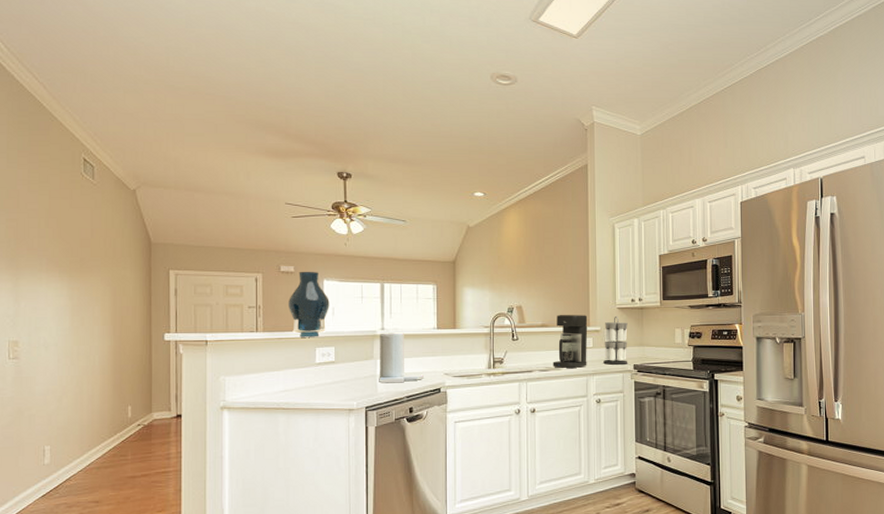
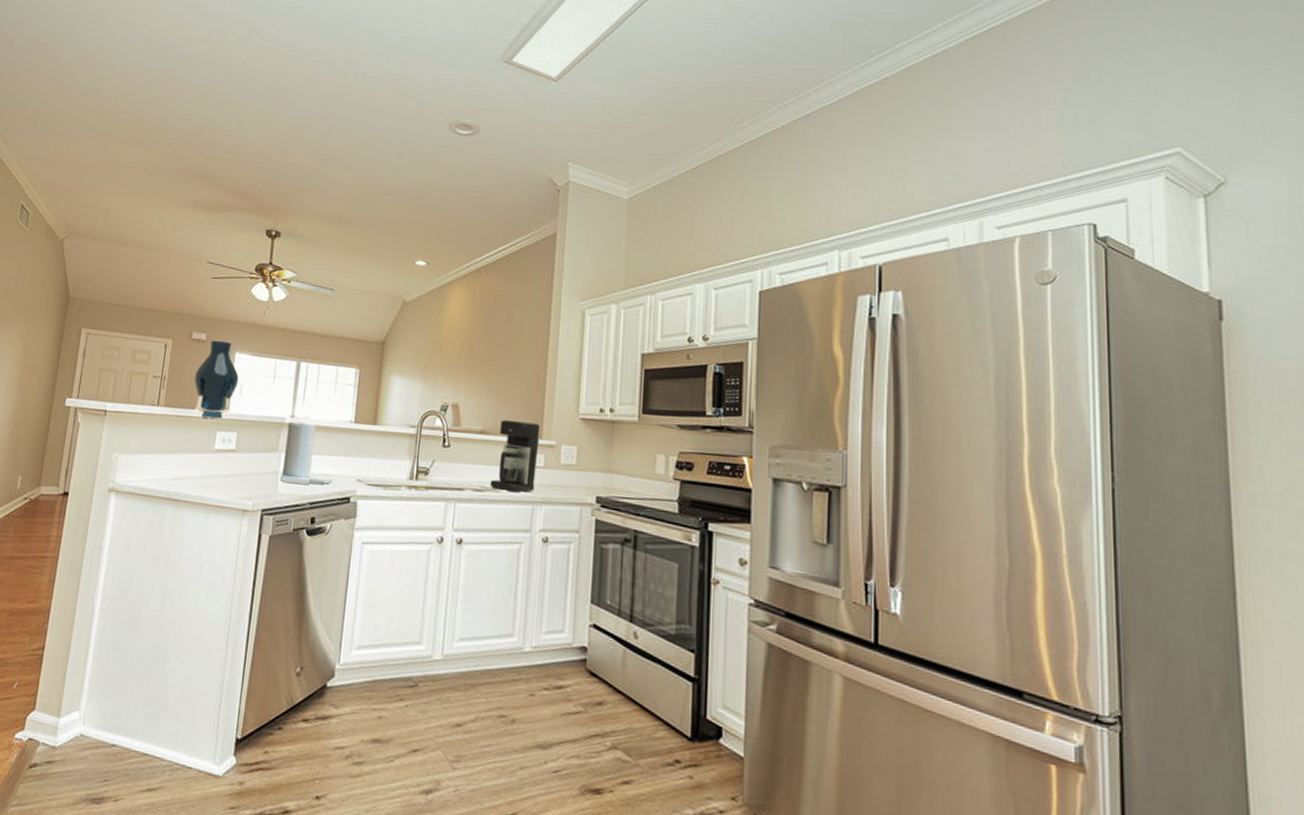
spice rack: present [603,315,628,365] -> none [556,428,593,495]

